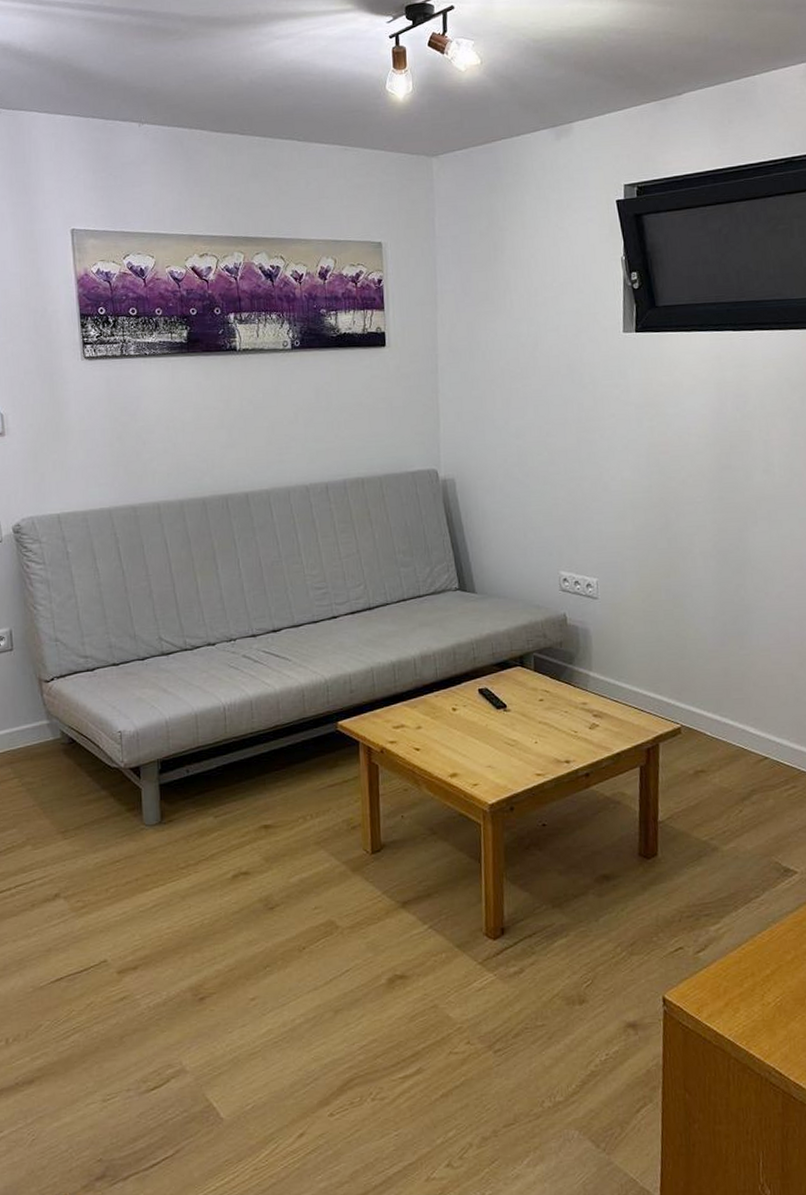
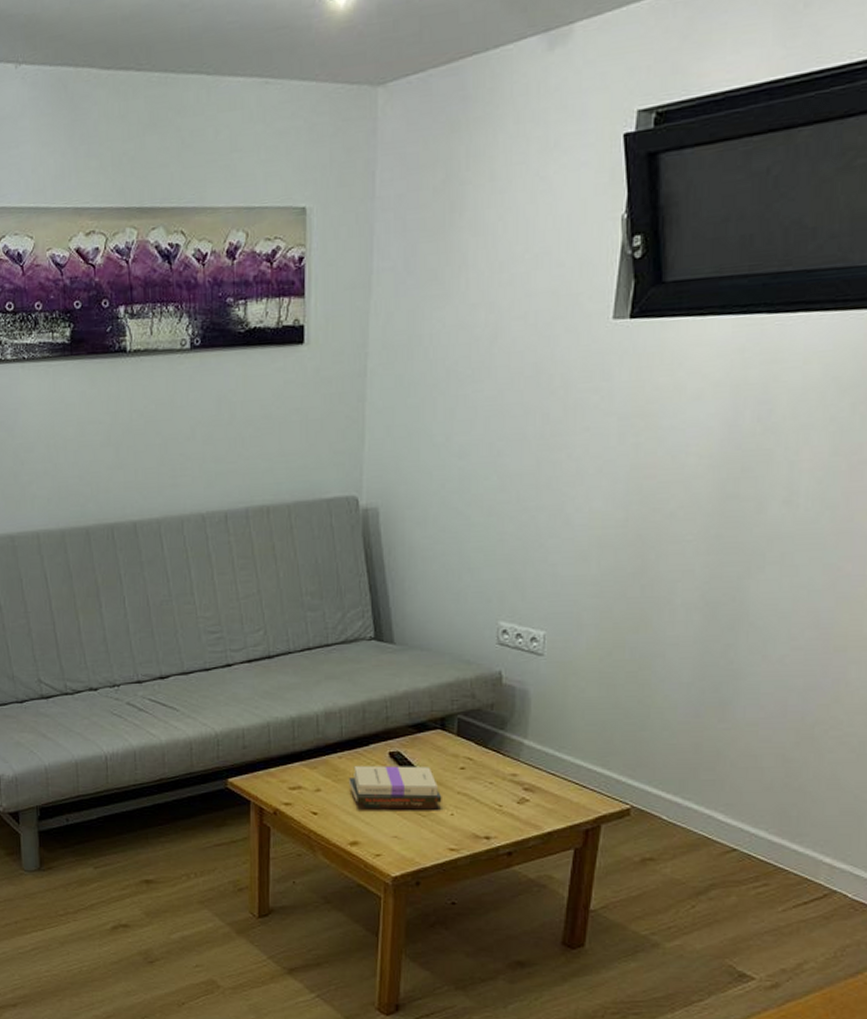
books: none [444,700,527,742] -> present [348,766,442,810]

